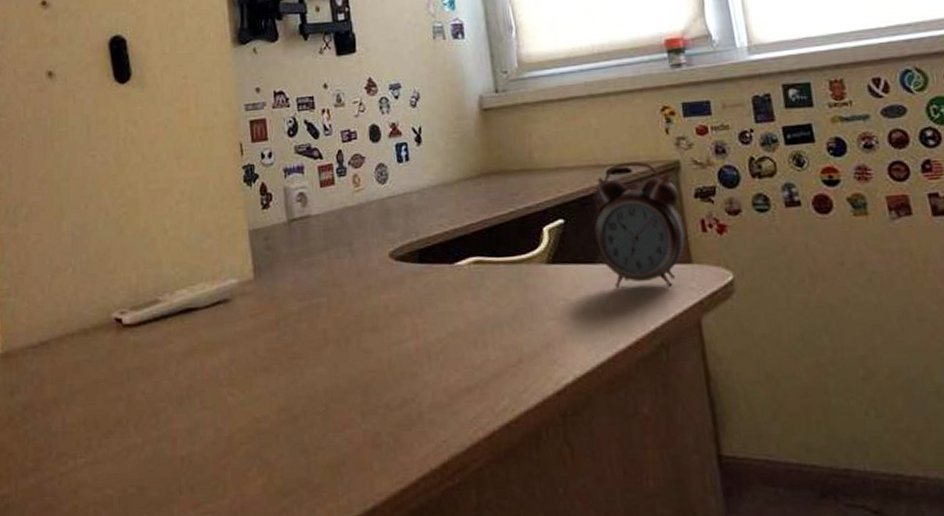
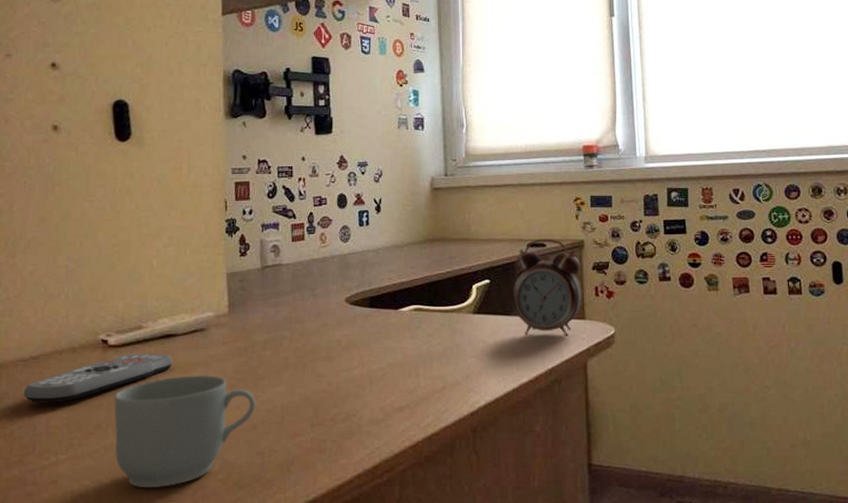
remote control: none [35,332,196,397] -> present [23,353,173,403]
mug: none [133,355,294,497] -> present [114,374,255,487]

